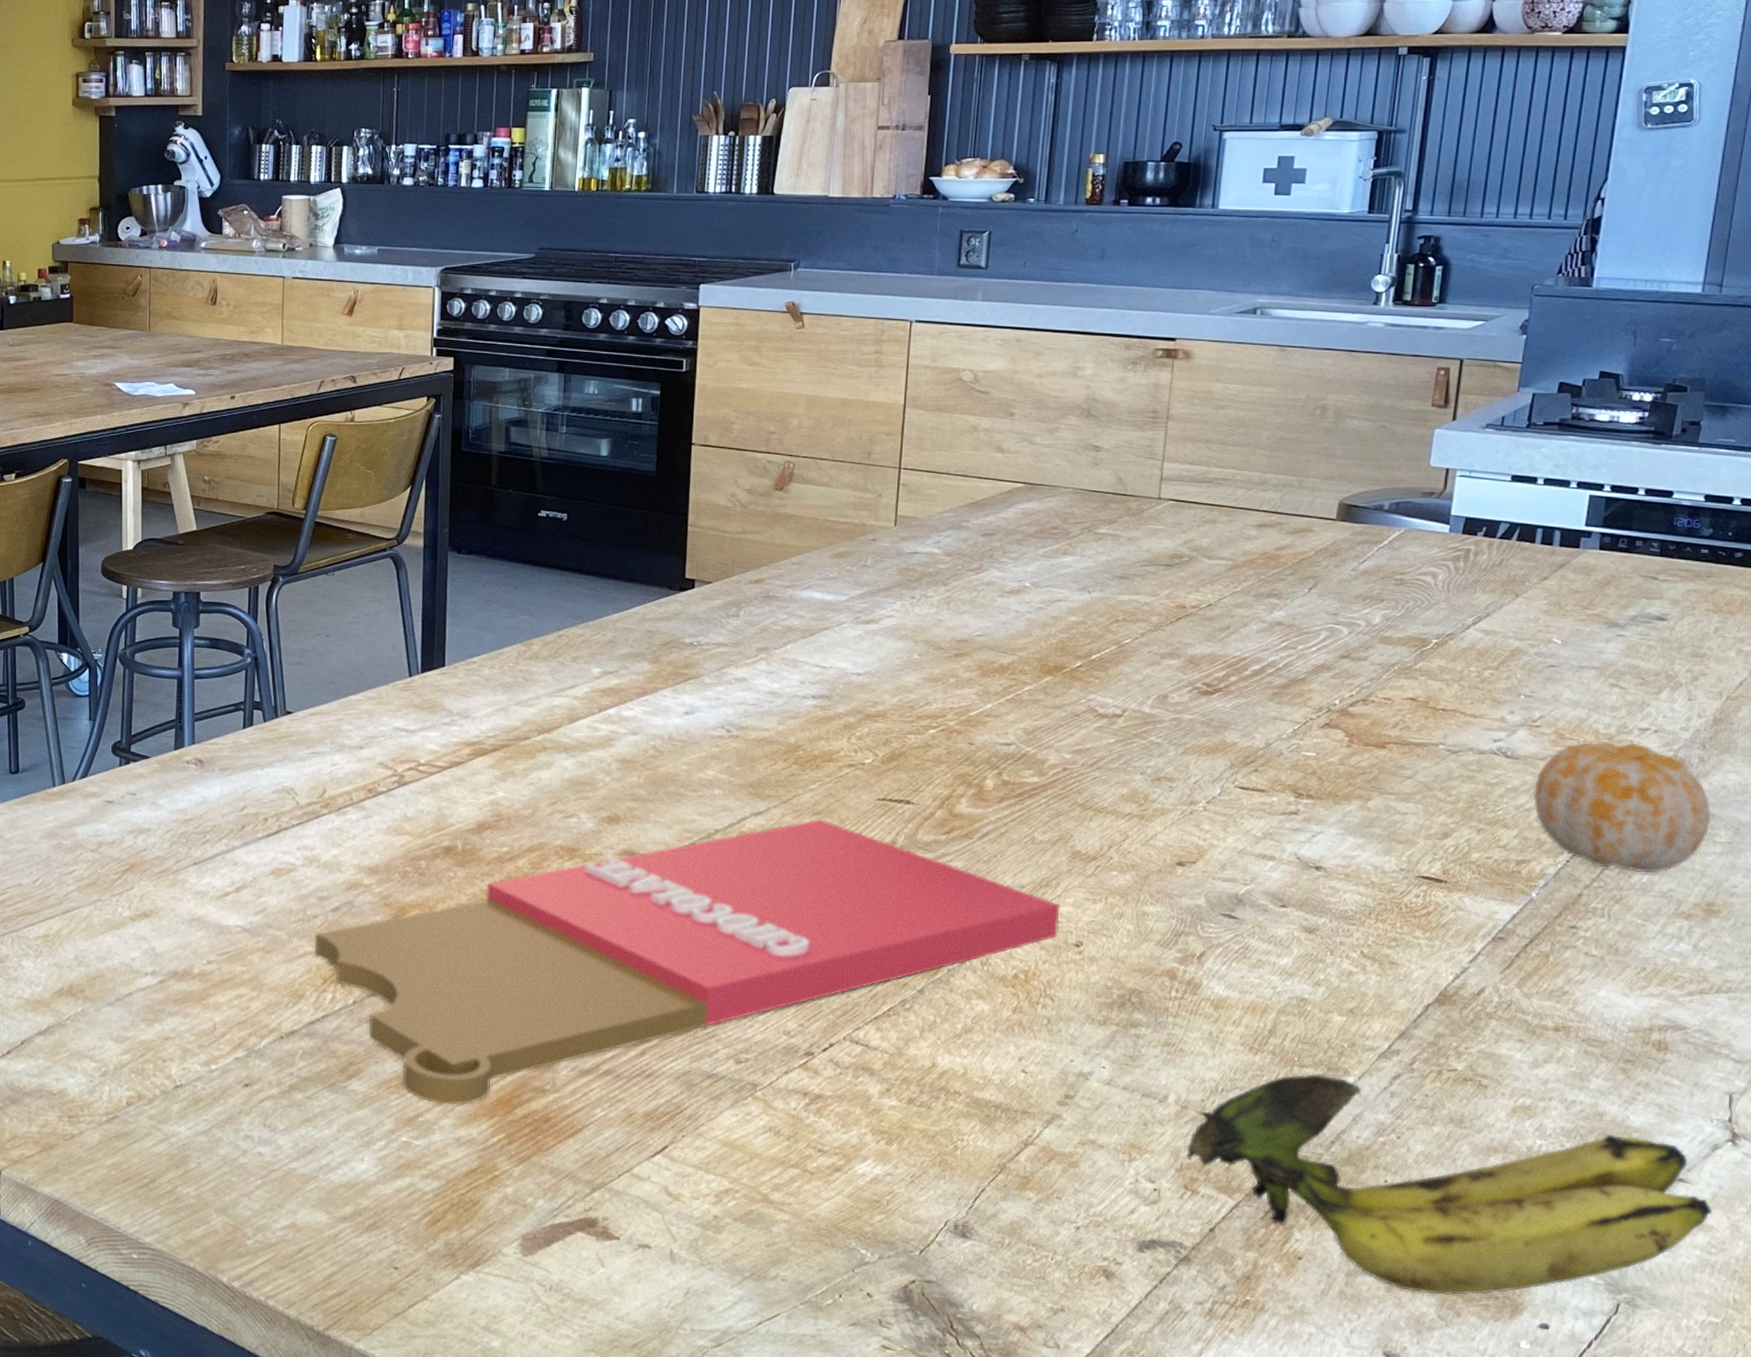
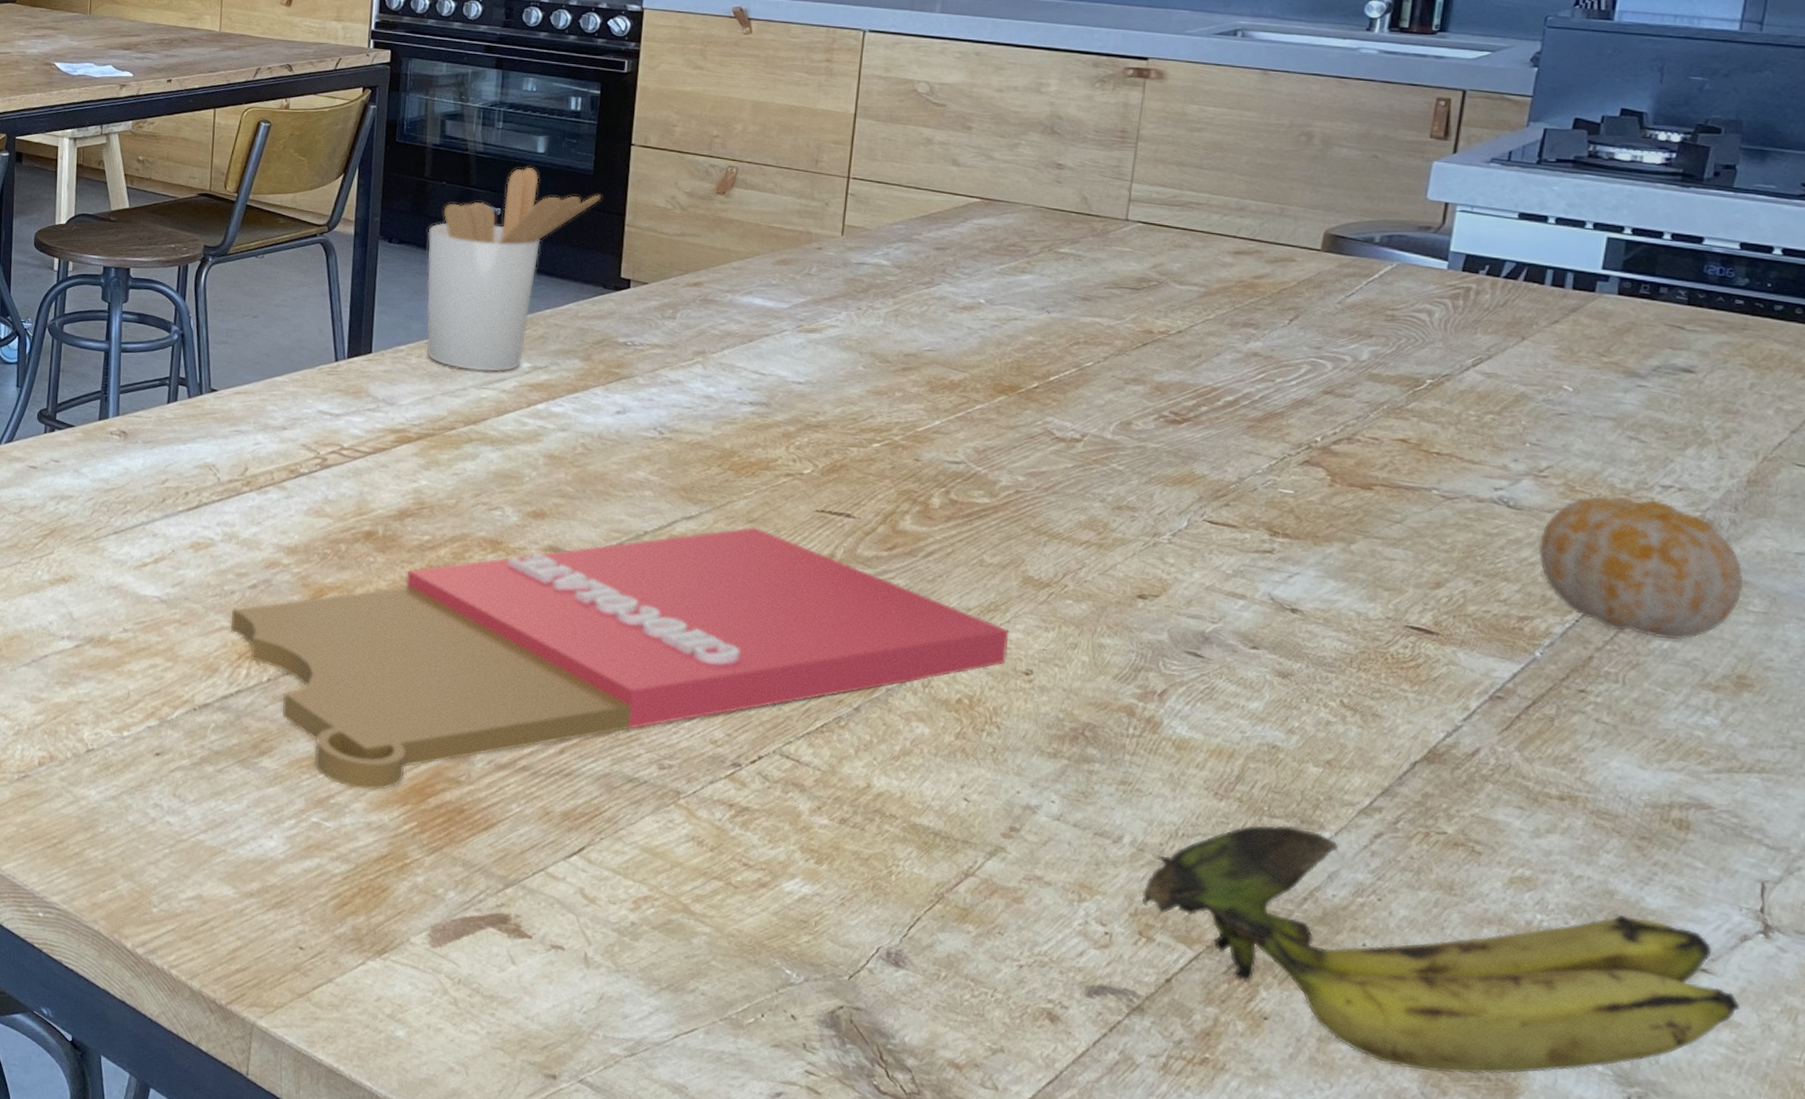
utensil holder: none [496,470,665,679] -> present [426,166,602,372]

